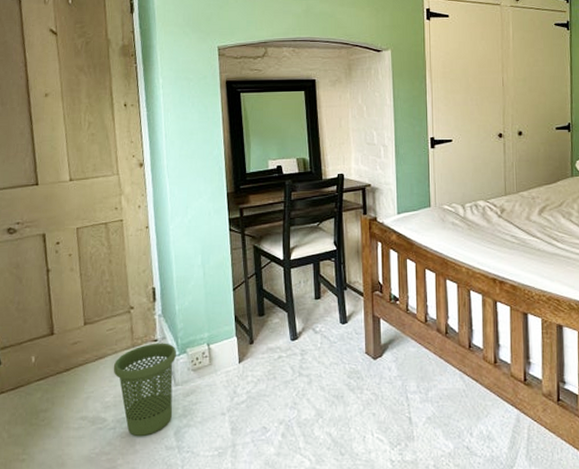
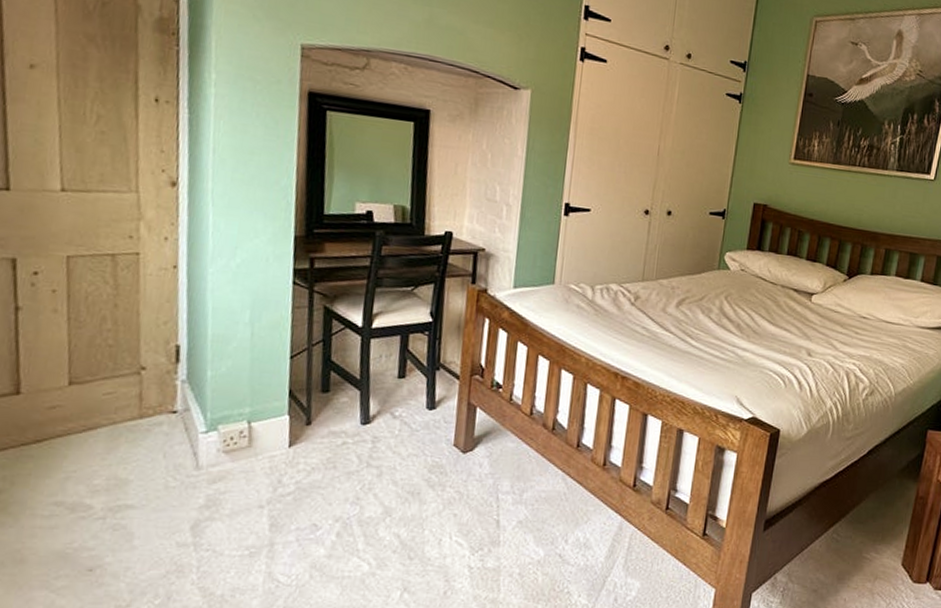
trash bin: present [113,343,177,436] -> none [108,415,204,529]

